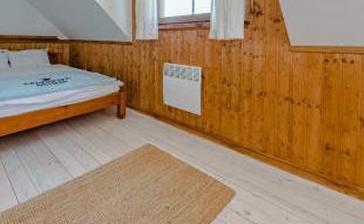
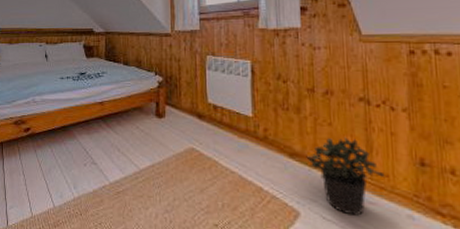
potted plant: none [242,130,300,191] -> present [306,137,385,216]

